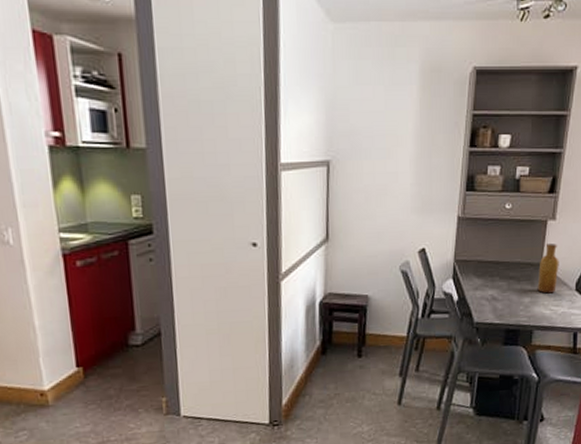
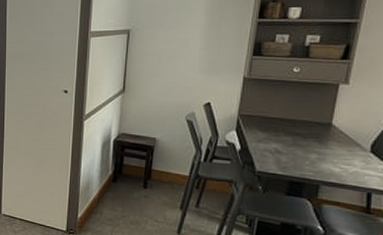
vase: present [537,244,559,294] -> none [325,106,352,153]

